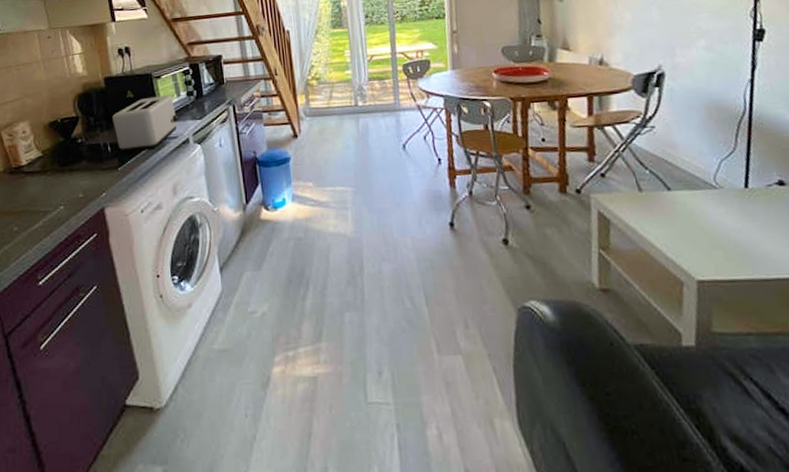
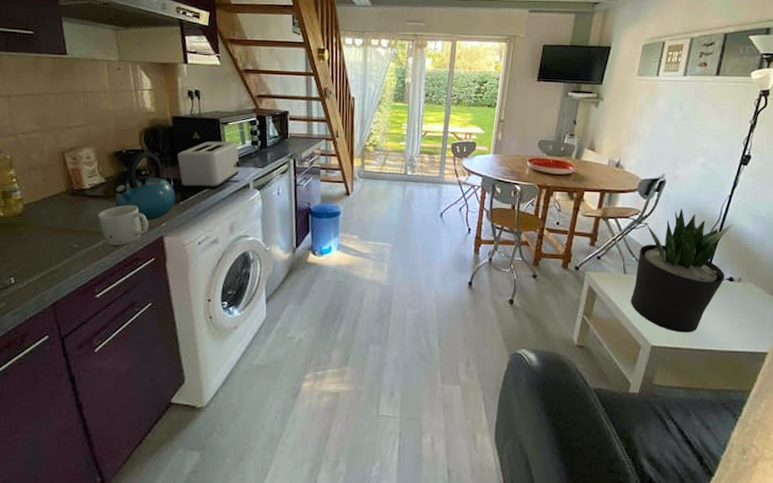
mug: none [36,177,88,226] -> present [97,204,149,247]
kettle: none [52,118,113,194] -> present [115,152,175,222]
planter: none [651,103,773,260] -> present [631,208,734,333]

